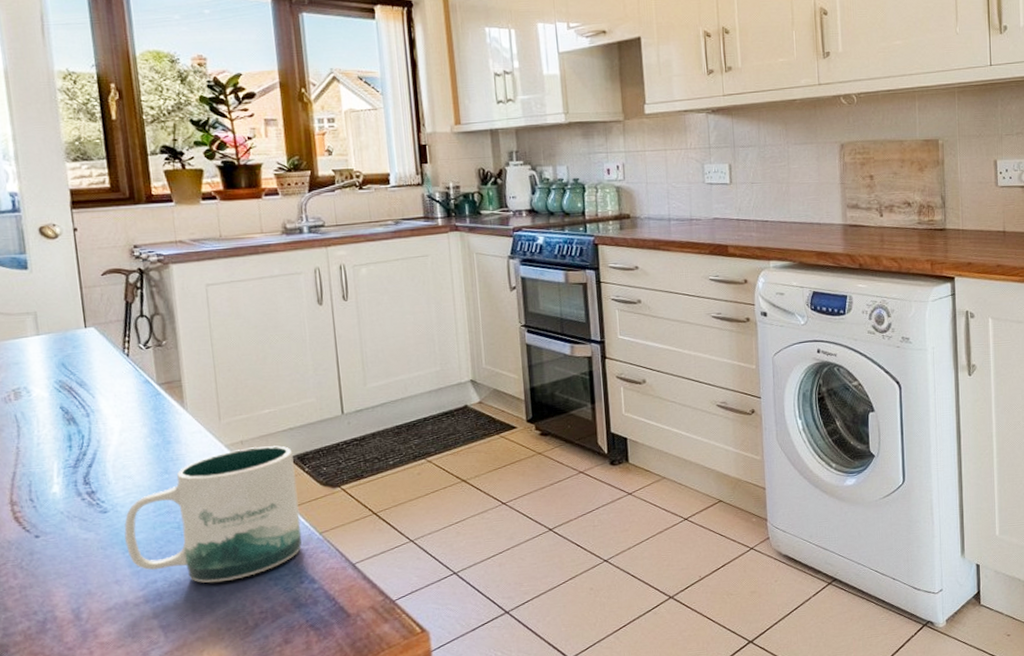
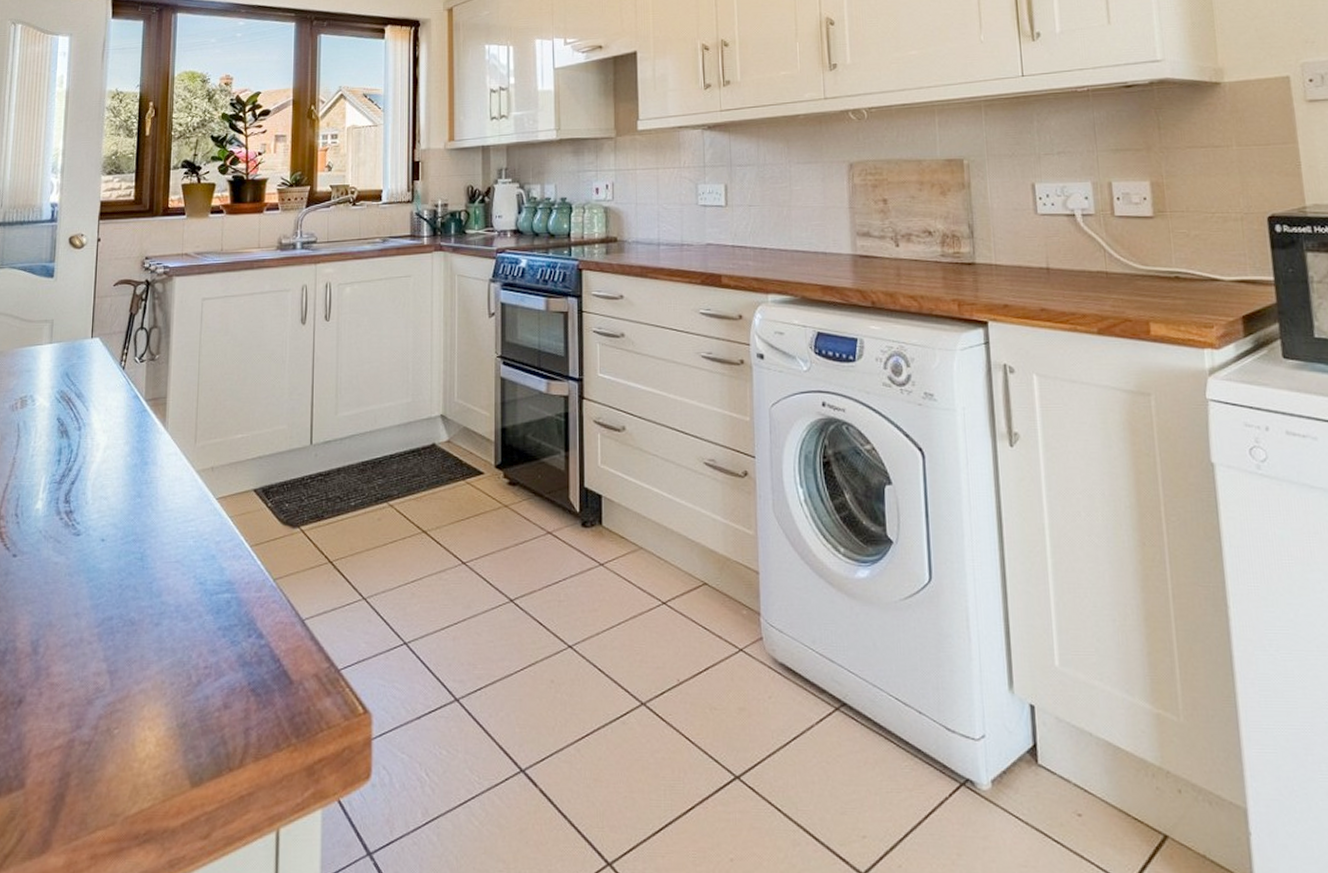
mug: present [124,445,303,584] -> none [91,474,259,627]

